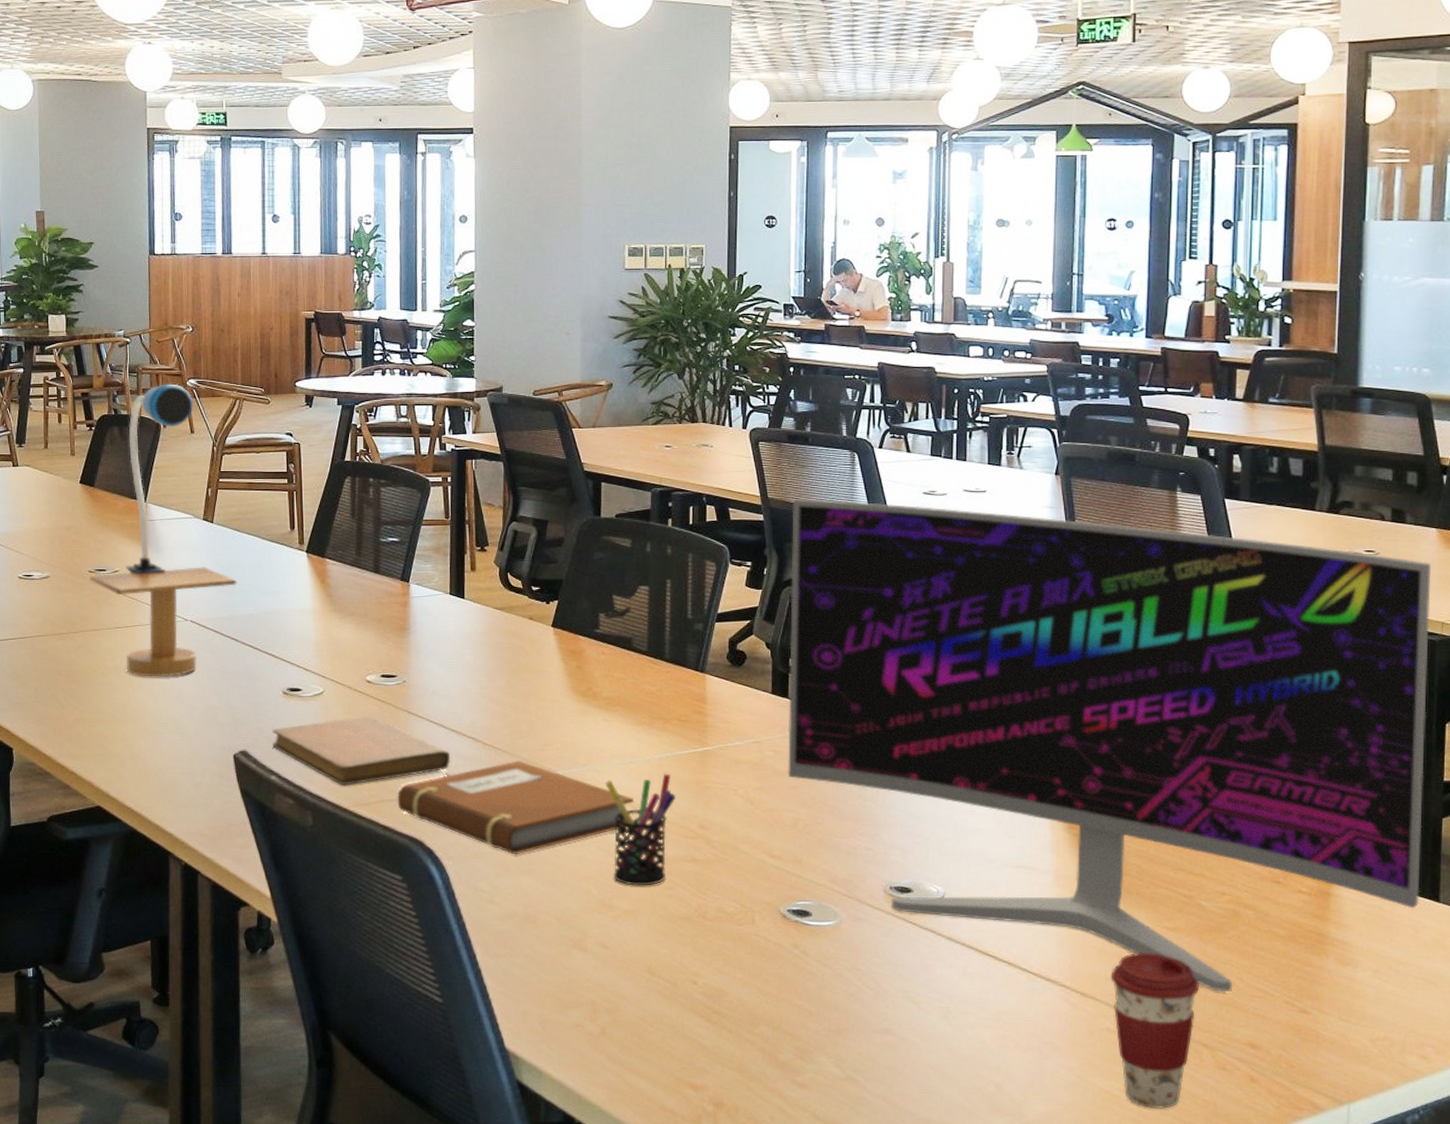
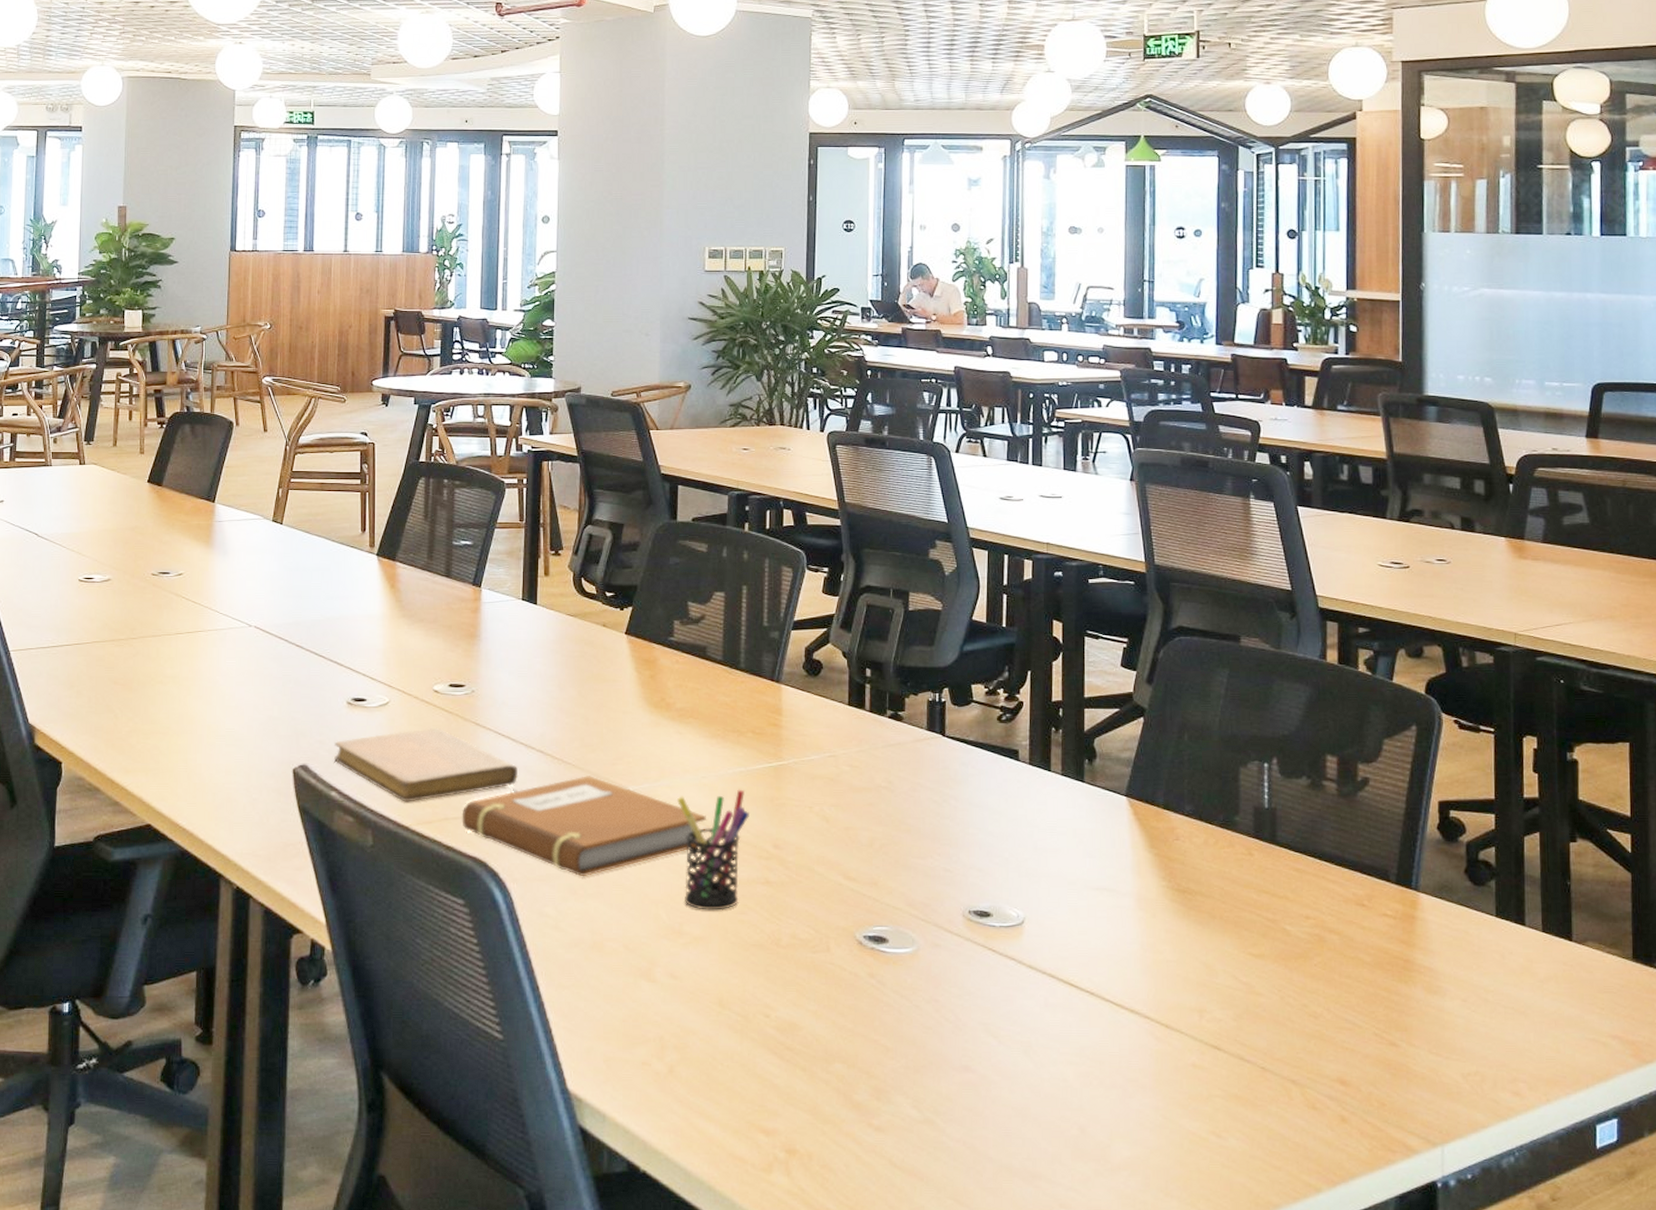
desk lamp: present [89,383,237,677] -> none [151,381,304,686]
monitor: present [787,498,1432,991] -> none [863,502,1505,1023]
coffee cup: present [1111,953,1200,1109] -> none [1195,982,1287,1152]

